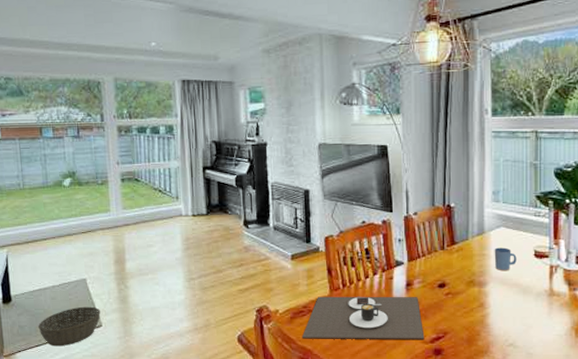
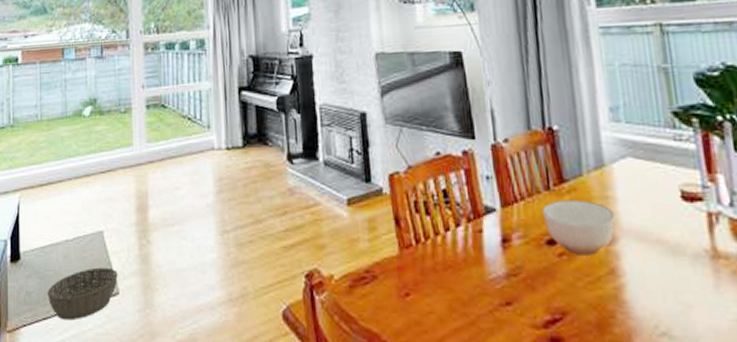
place setting: present [302,296,425,339] -> none [365,256,535,322]
bowl: none [437,256,488,294] -> present [542,199,615,255]
mug: present [494,247,517,271] -> none [621,186,657,222]

